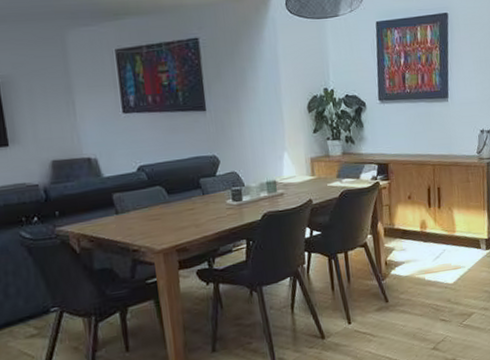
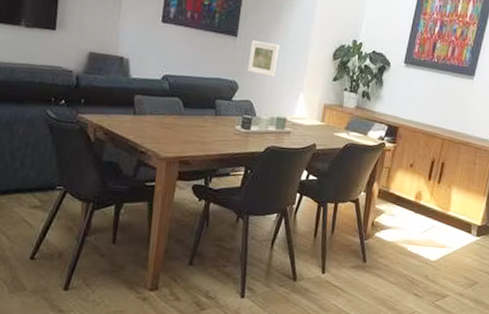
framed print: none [222,109,254,144] -> present [247,40,280,77]

